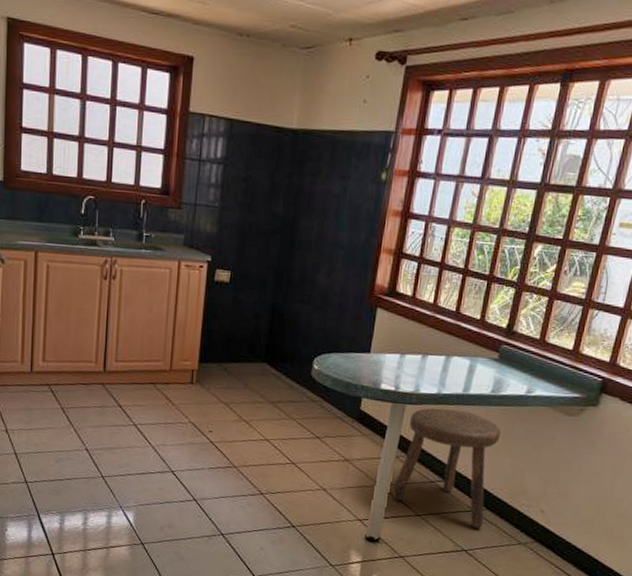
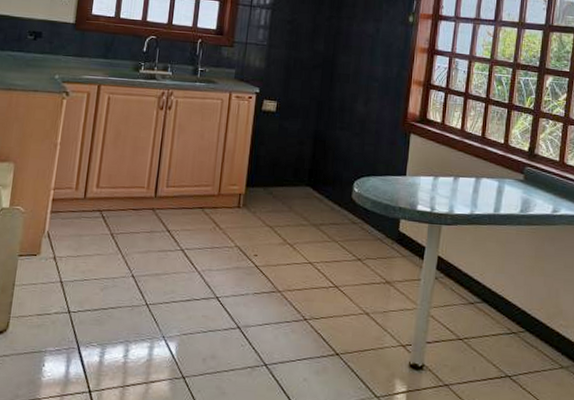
stool: present [393,408,501,529] -> none [434,228,533,352]

